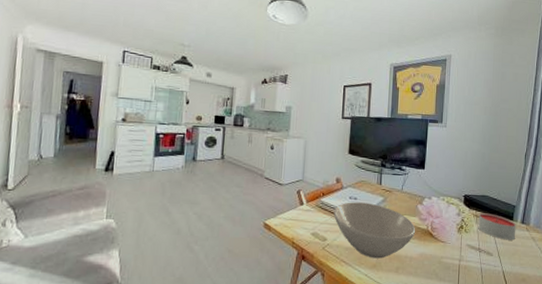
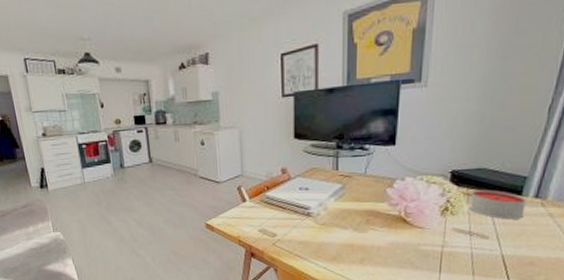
bowl: present [333,202,416,259] -> none [281,192,385,251]

